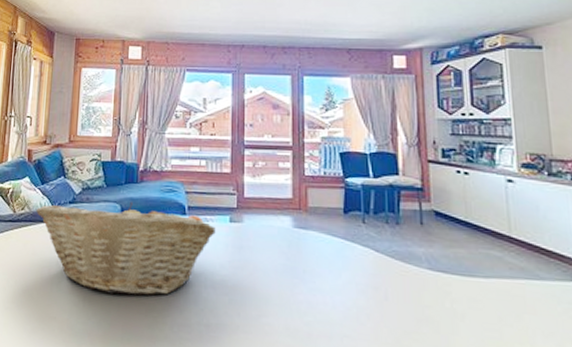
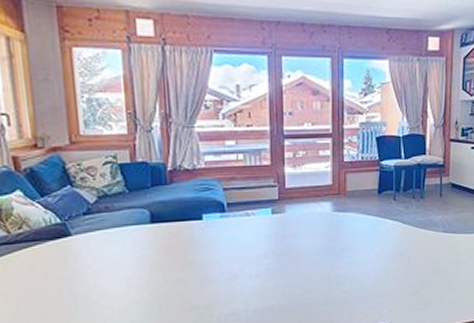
fruit basket: present [36,201,216,296] -> none [39,204,258,301]

